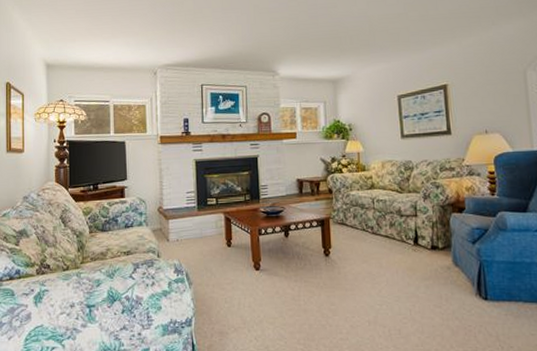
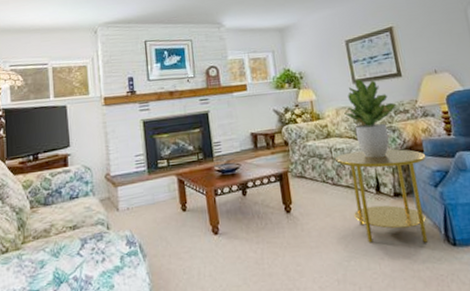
side table: none [377,204,467,295] -> present [335,149,428,243]
potted plant: none [390,134,443,211] -> present [344,79,397,158]

